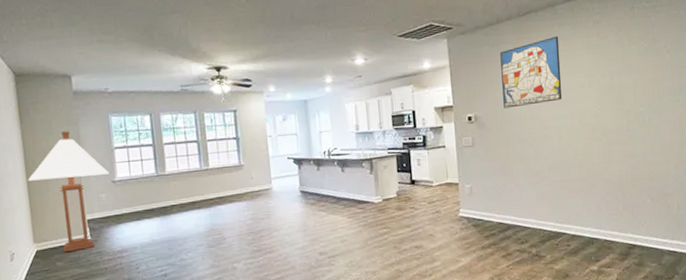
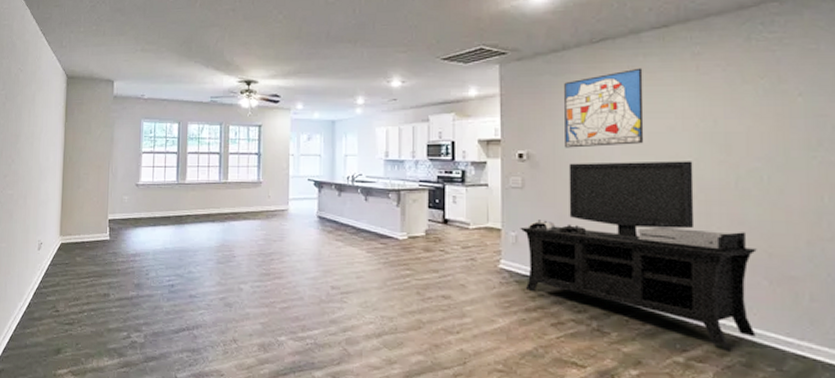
lamp: present [28,131,110,253] -> none [64,132,135,249]
media console: none [473,111,644,253] -> present [520,161,757,346]

